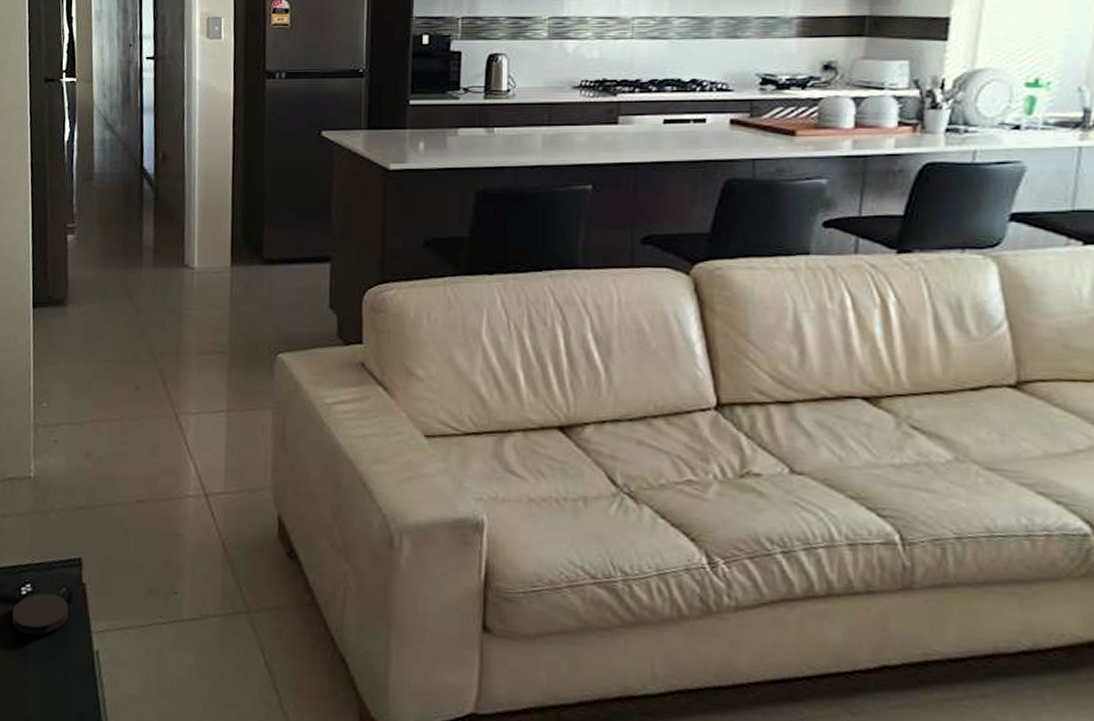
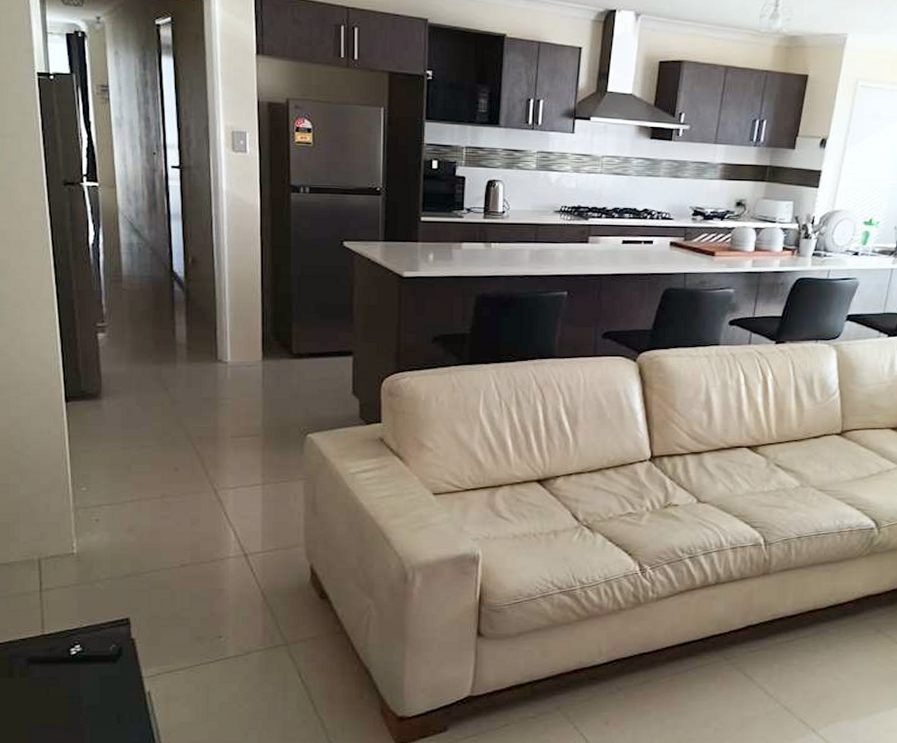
coaster: present [12,593,69,635] -> none [63,651,119,687]

